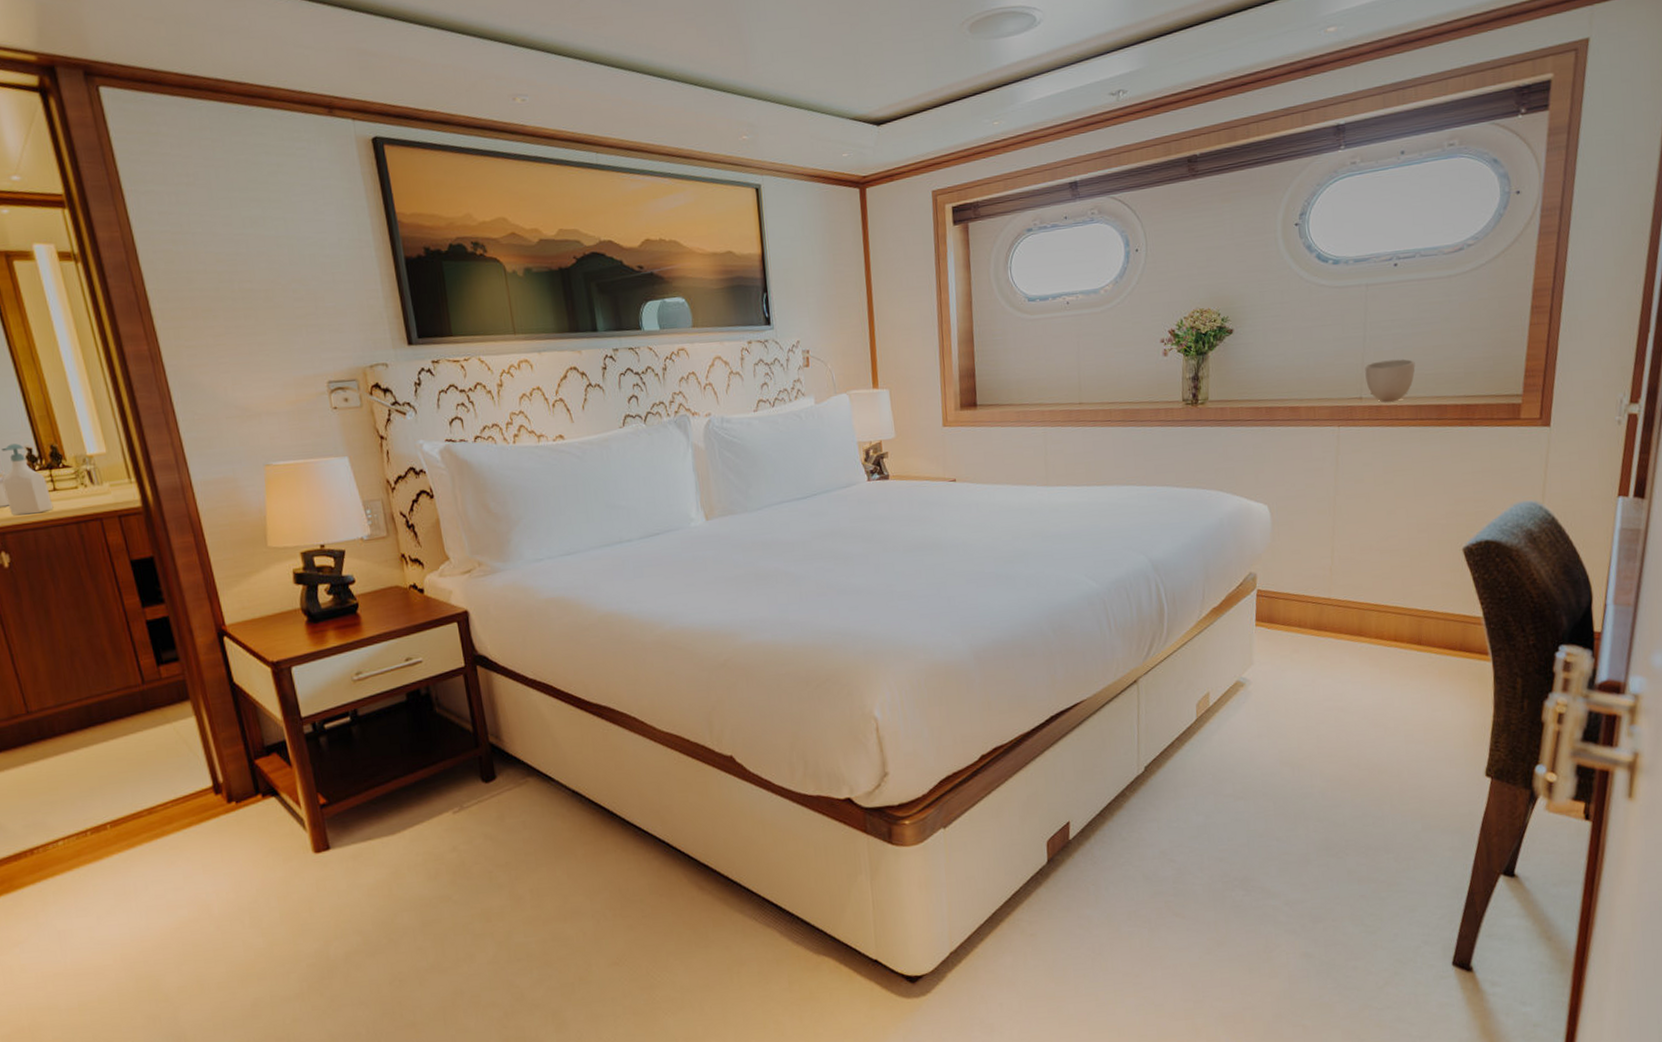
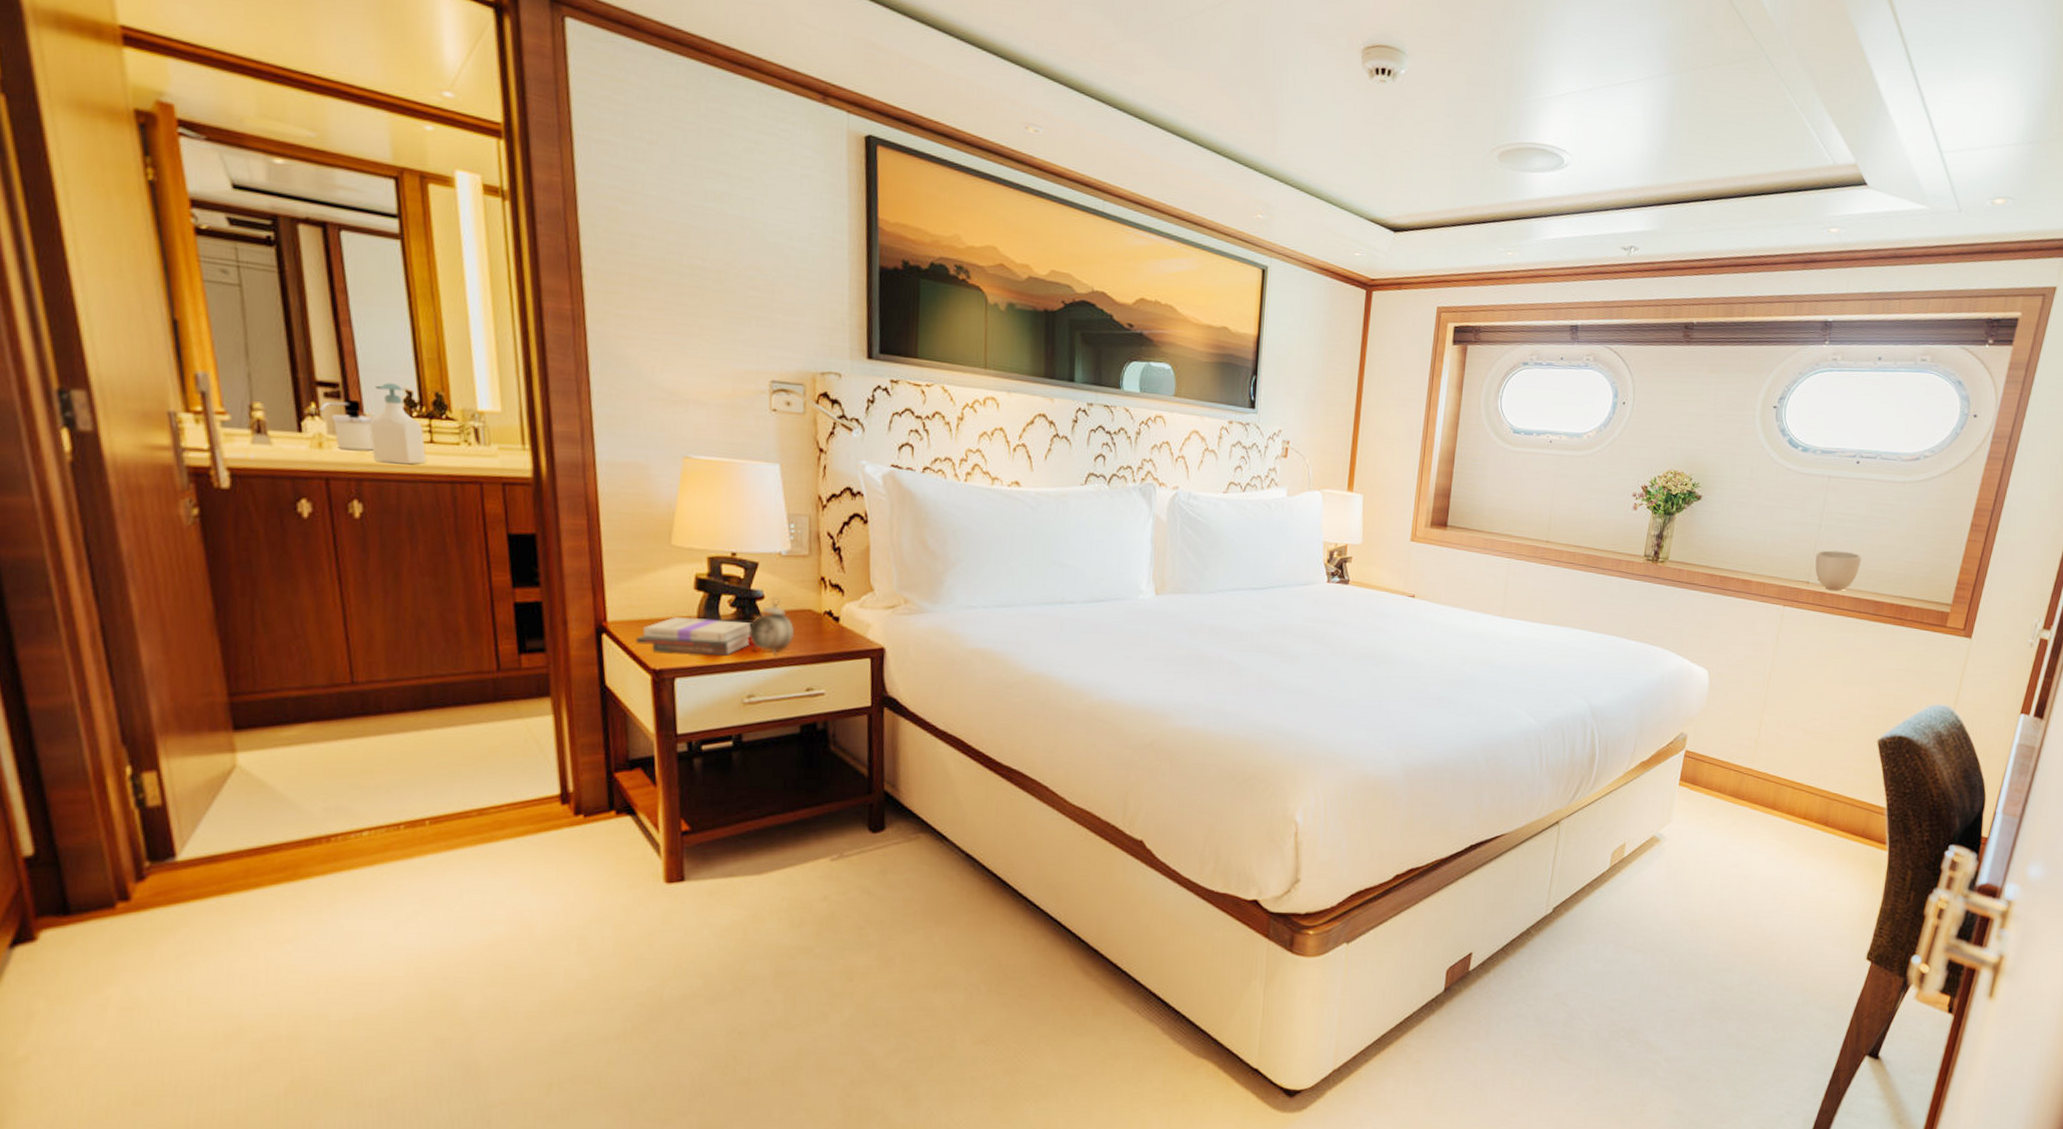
books: none [251,606,350,646] -> present [634,617,752,656]
alarm clock: none [347,579,388,633] -> present [750,597,795,655]

